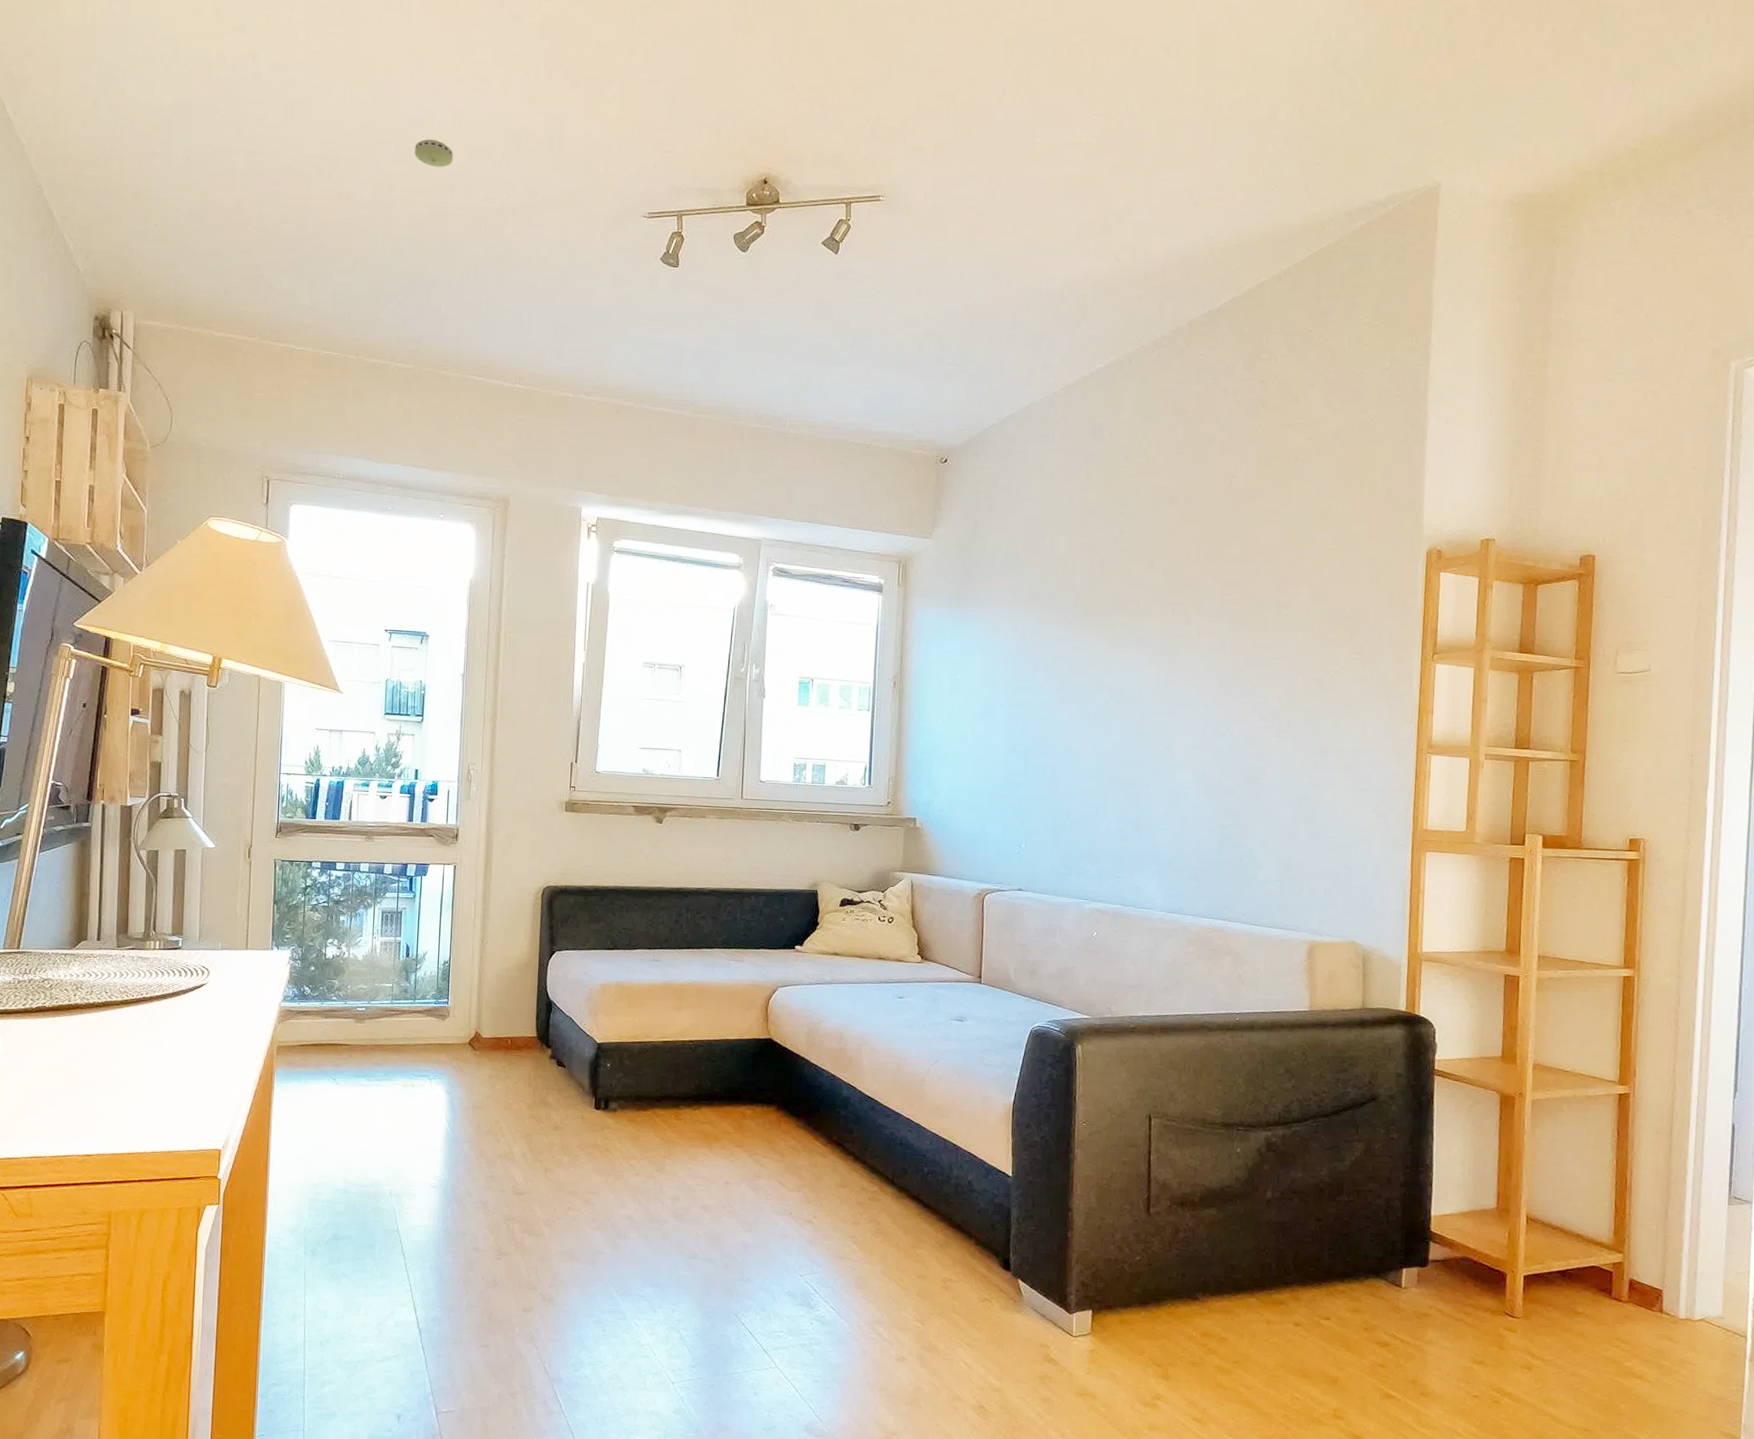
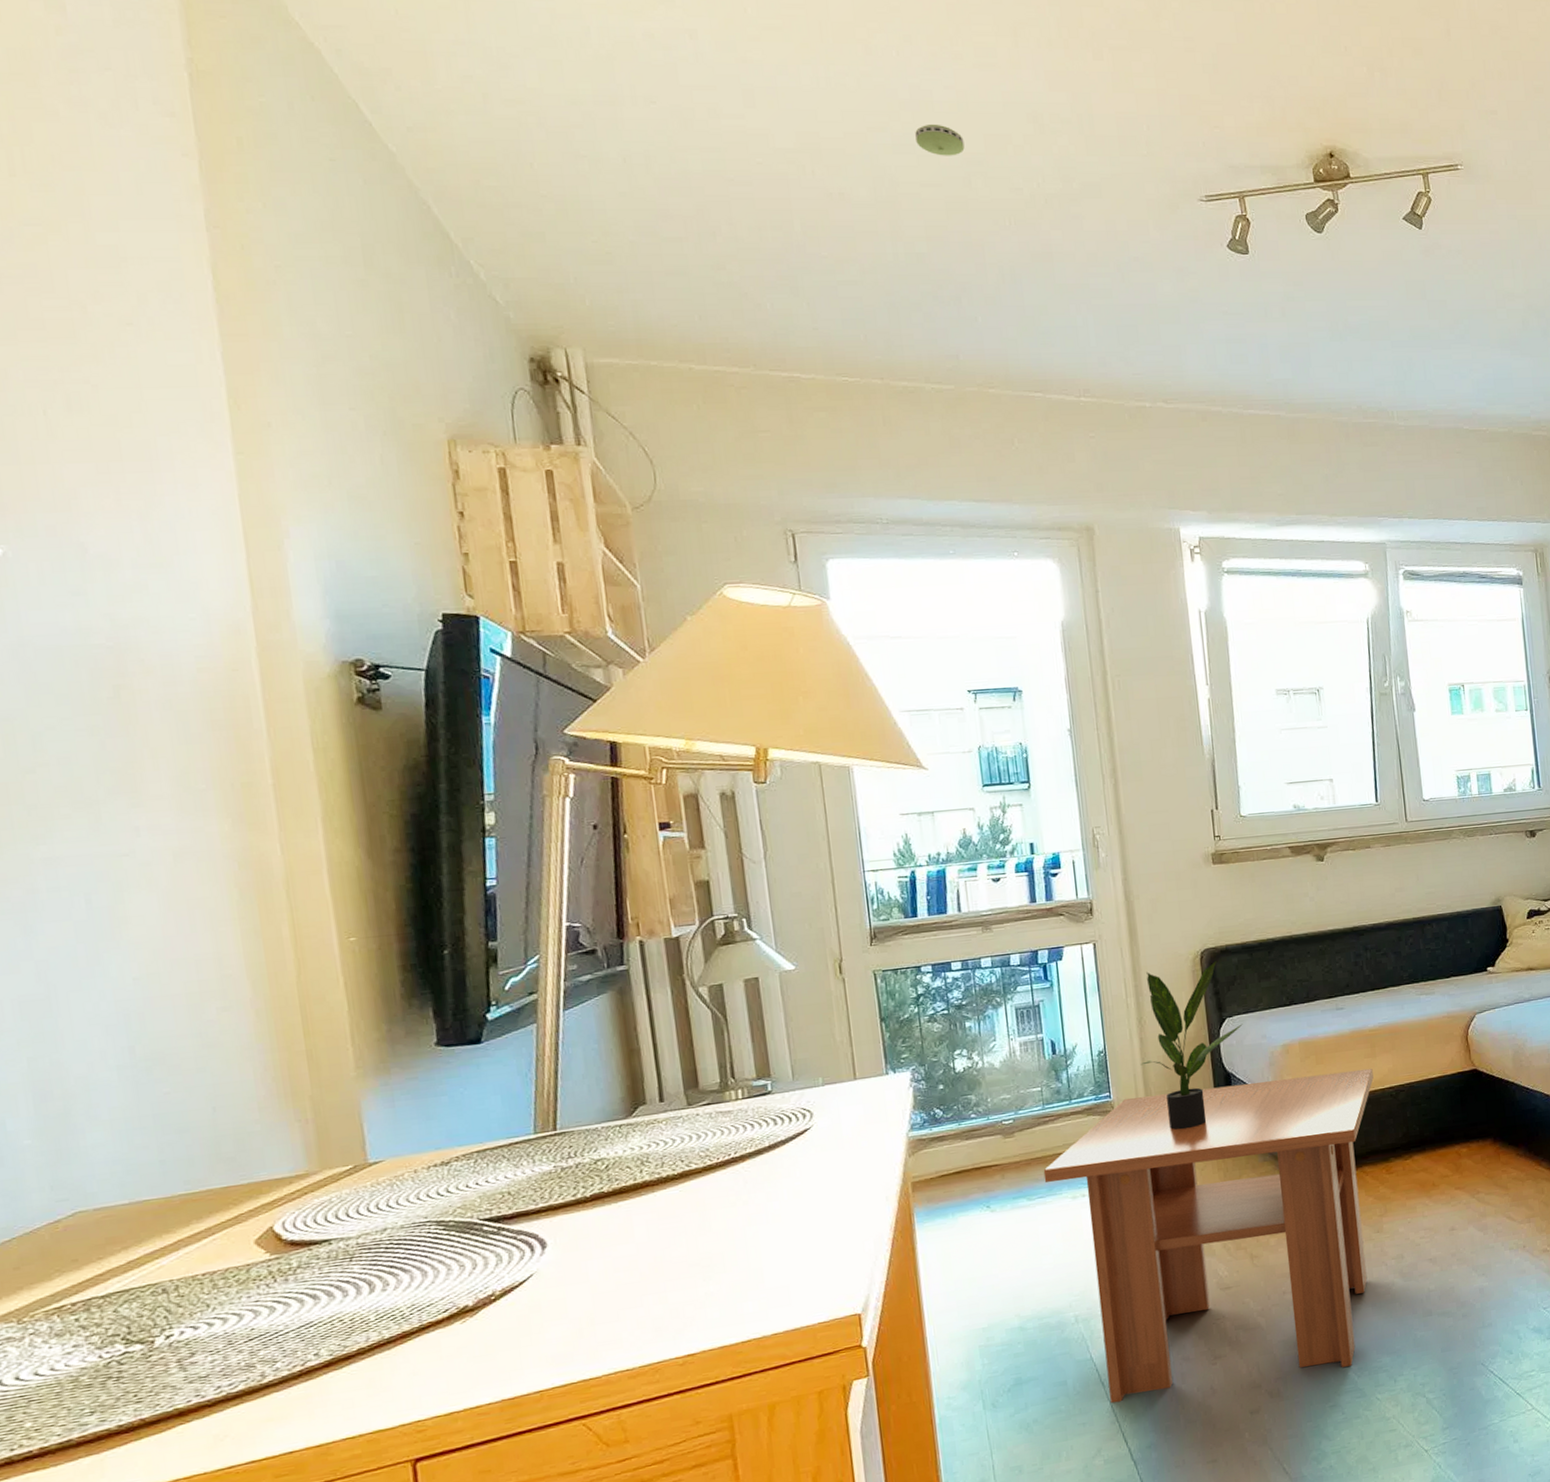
coffee table: none [383,1007,677,1288] -> present [1043,1068,1374,1404]
potted plant: none [477,898,570,1044] -> present [1140,961,1243,1130]

